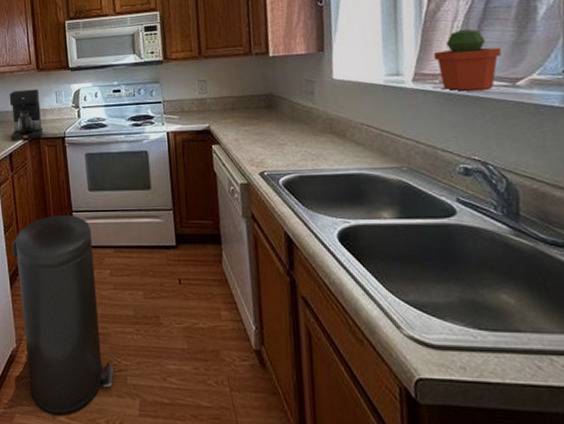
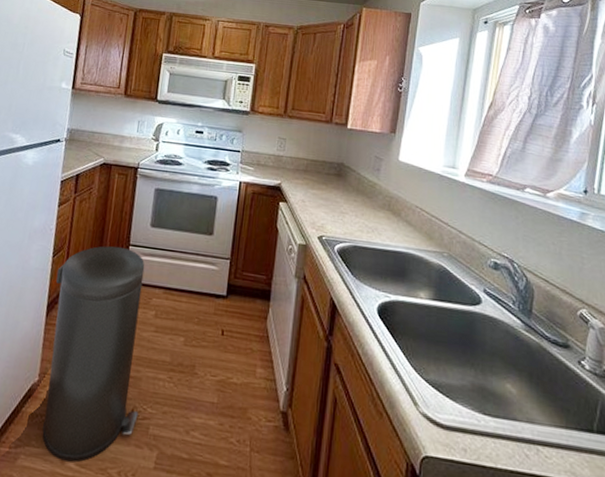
coffee maker: present [9,89,43,141] -> none [81,111,122,165]
succulent plant: present [433,29,502,91] -> none [485,138,539,196]

